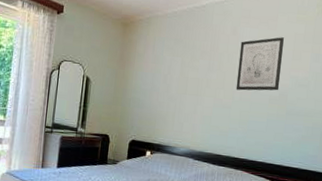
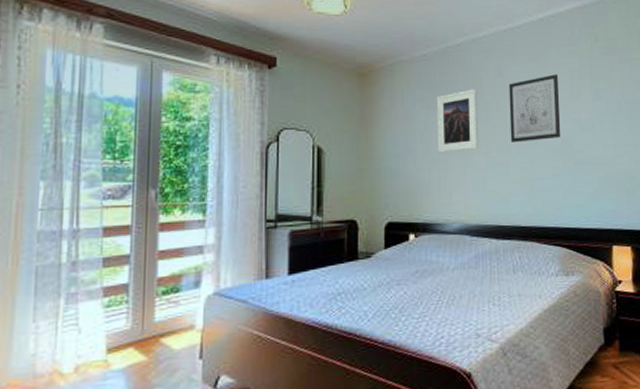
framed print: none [176,43,214,93] -> present [436,89,478,153]

